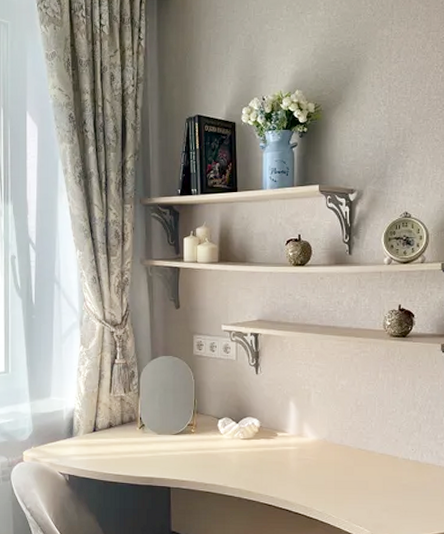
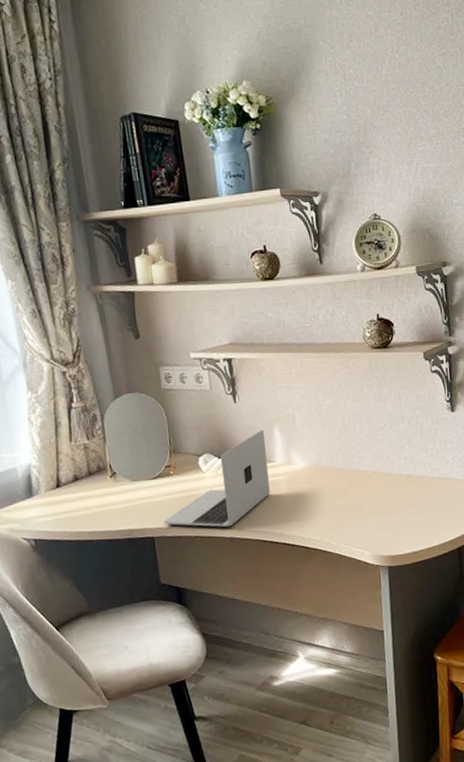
laptop: none [180,401,281,488] -> present [163,429,270,527]

